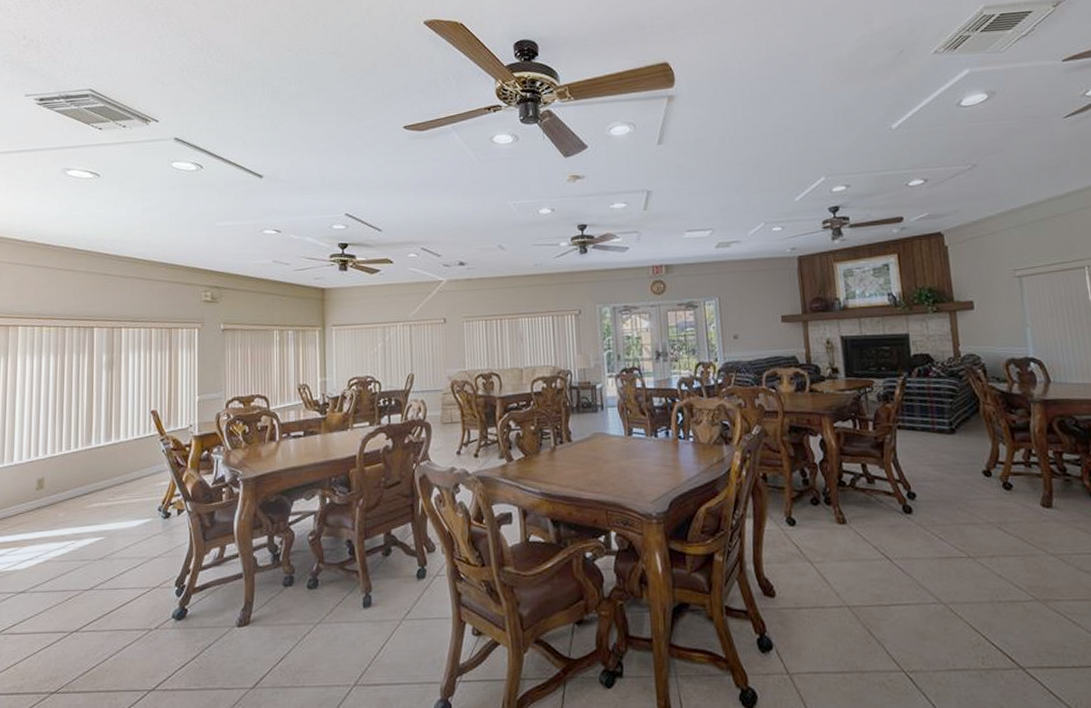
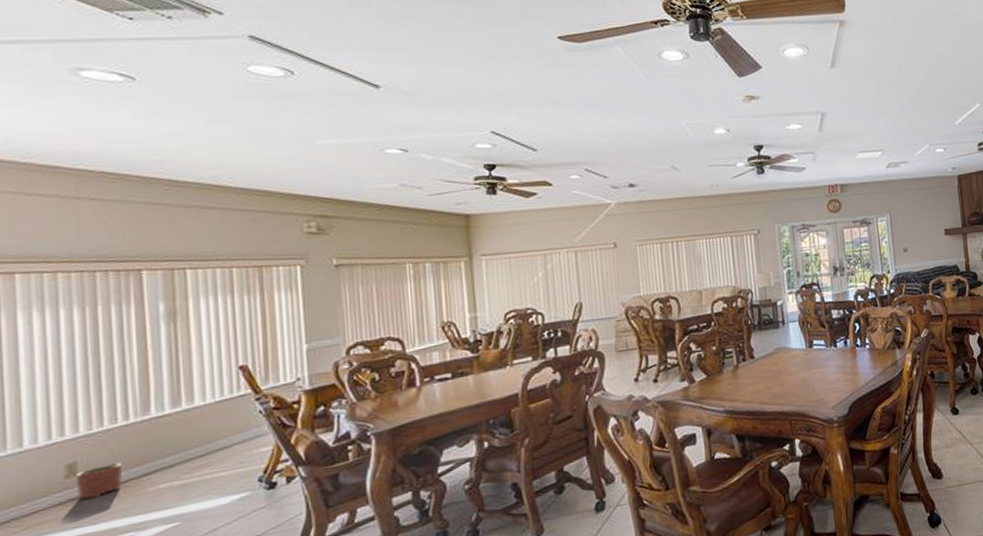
planter: none [43,481,71,508] -> present [77,462,122,499]

